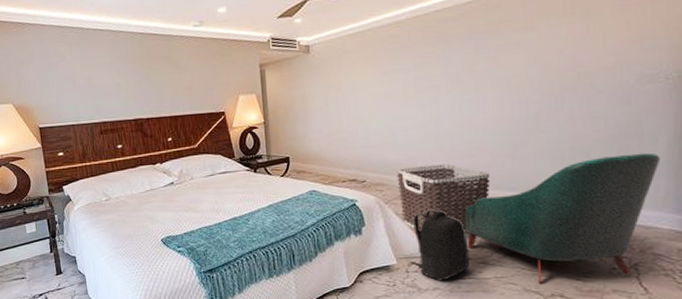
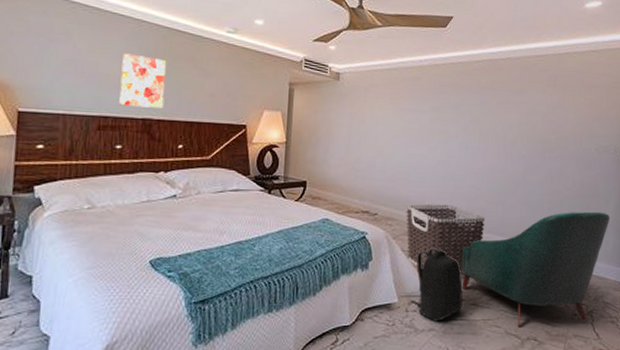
wall art: none [108,63,150,111] -> present [119,53,166,109]

